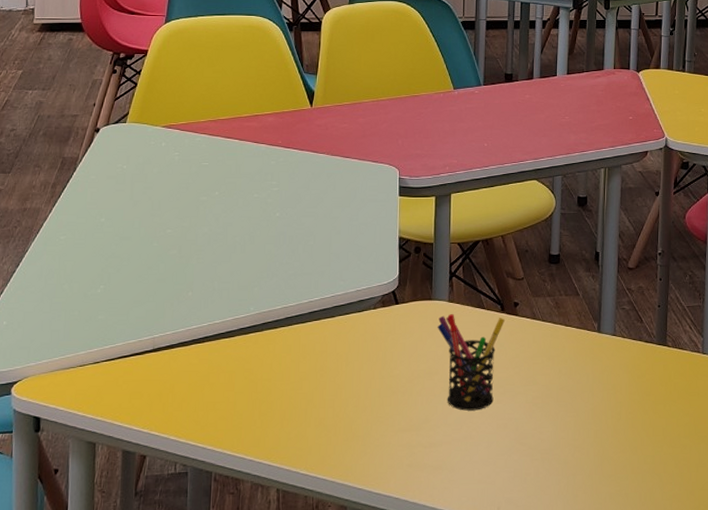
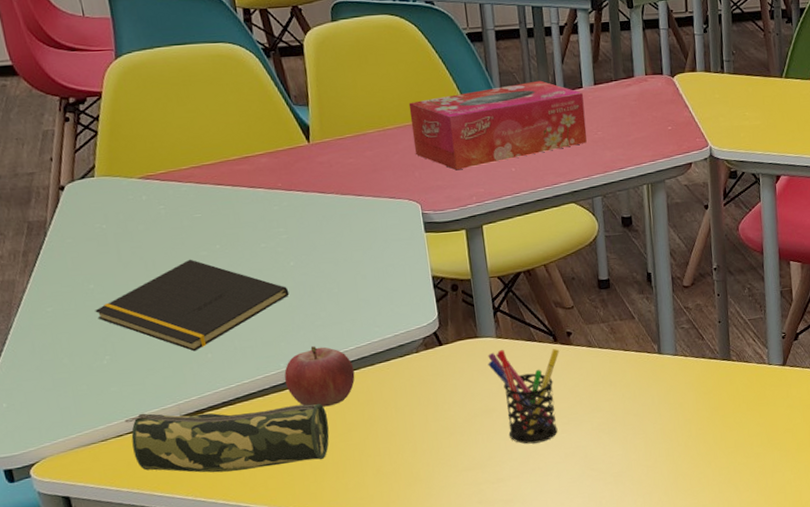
notepad: none [101,202,271,289] -> present [95,259,290,352]
pencil case: none [104,343,283,408] -> present [124,403,330,473]
fruit: none [251,293,315,354] -> present [284,345,355,407]
tissue box: none [401,67,557,142] -> present [408,80,587,171]

